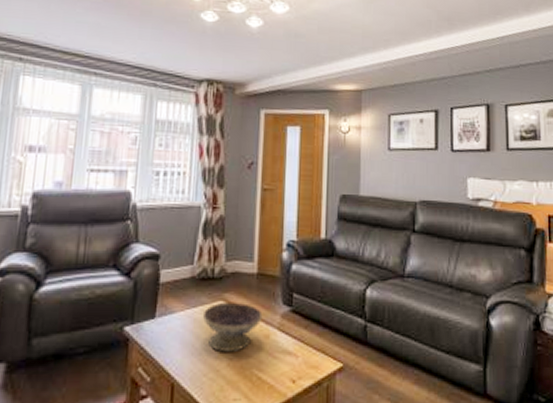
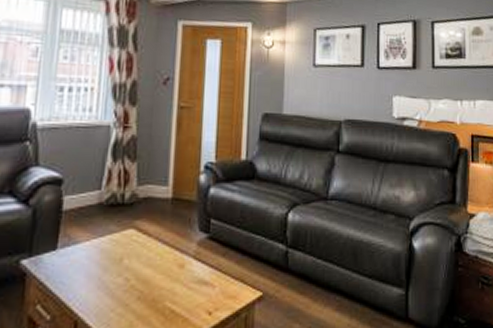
decorative bowl: present [202,302,263,351] -> none [110,229,177,284]

